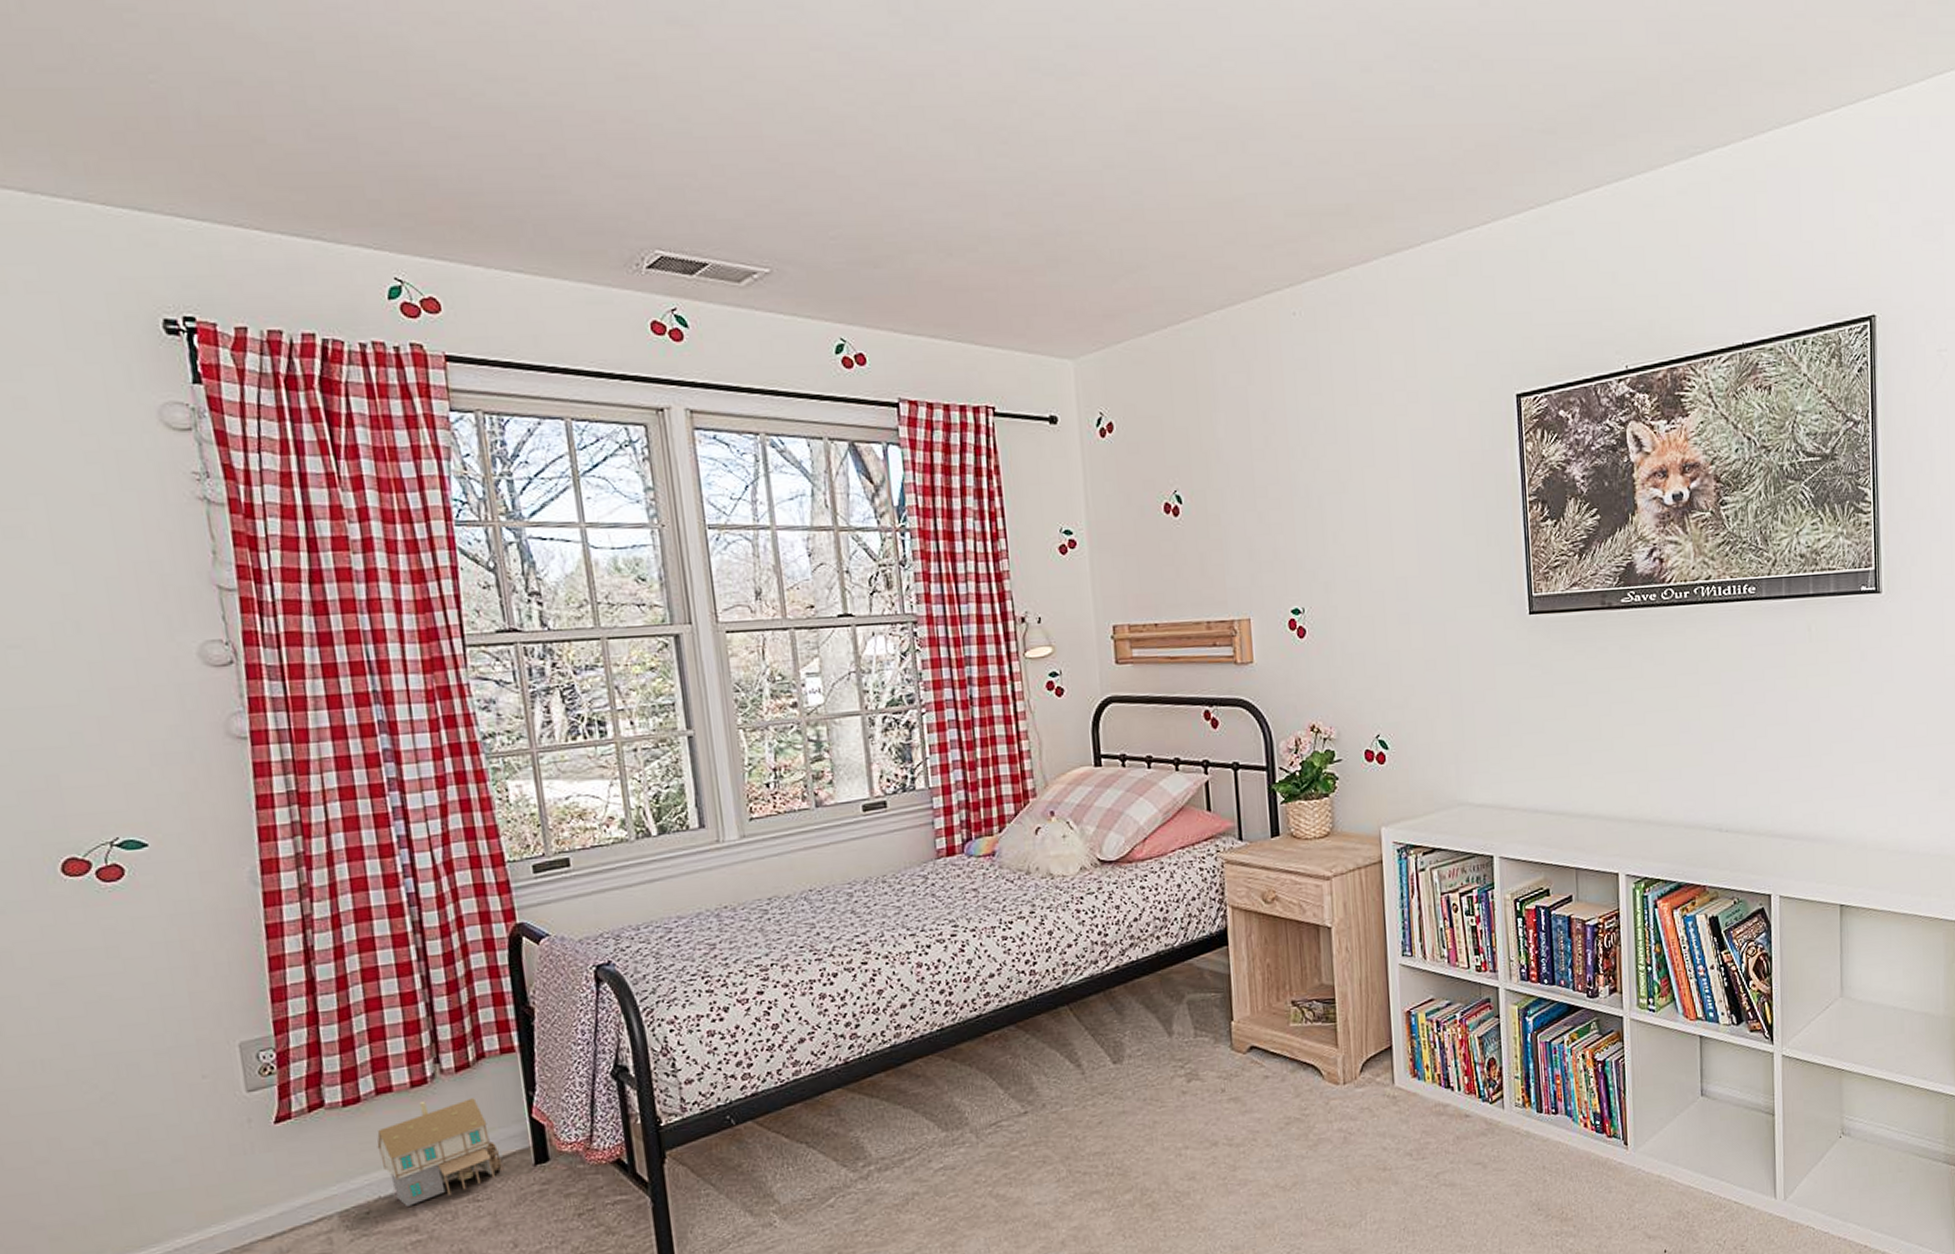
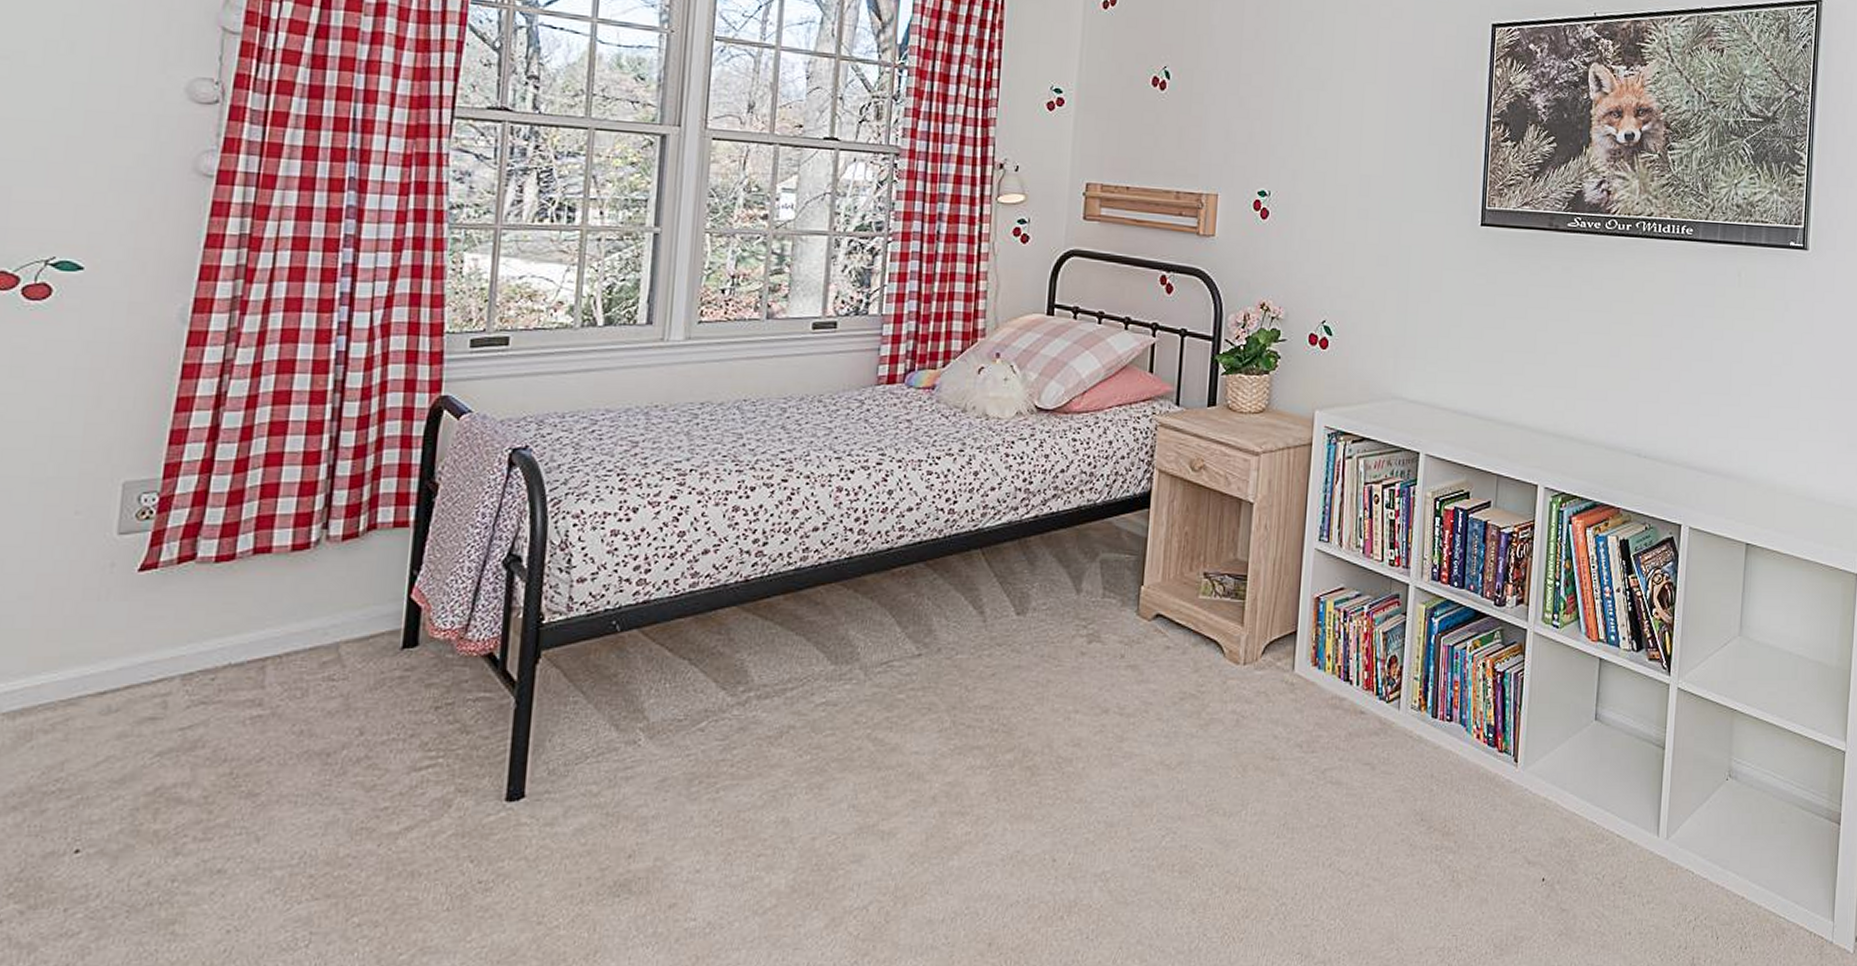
toy house: present [377,1098,502,1207] -> none [240,568,368,677]

